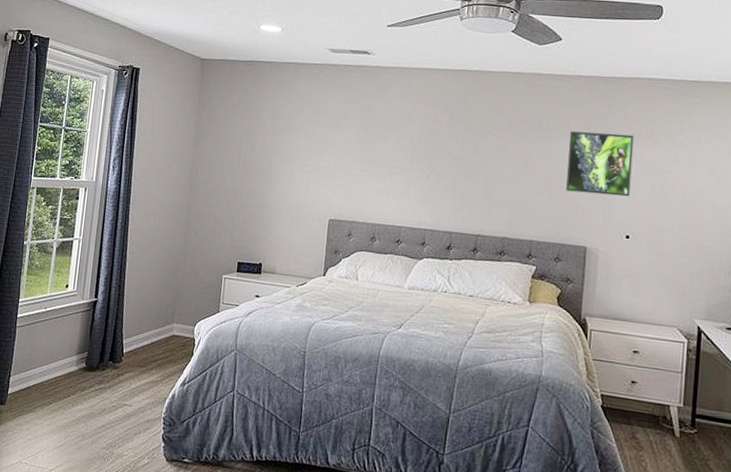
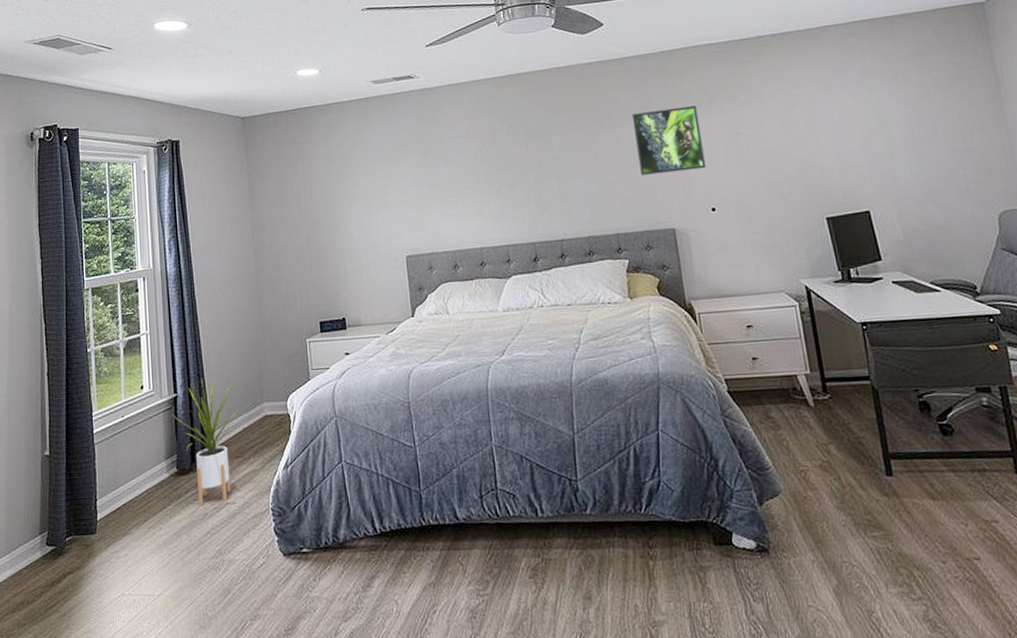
house plant: none [89,289,150,402] -> present [171,378,241,505]

